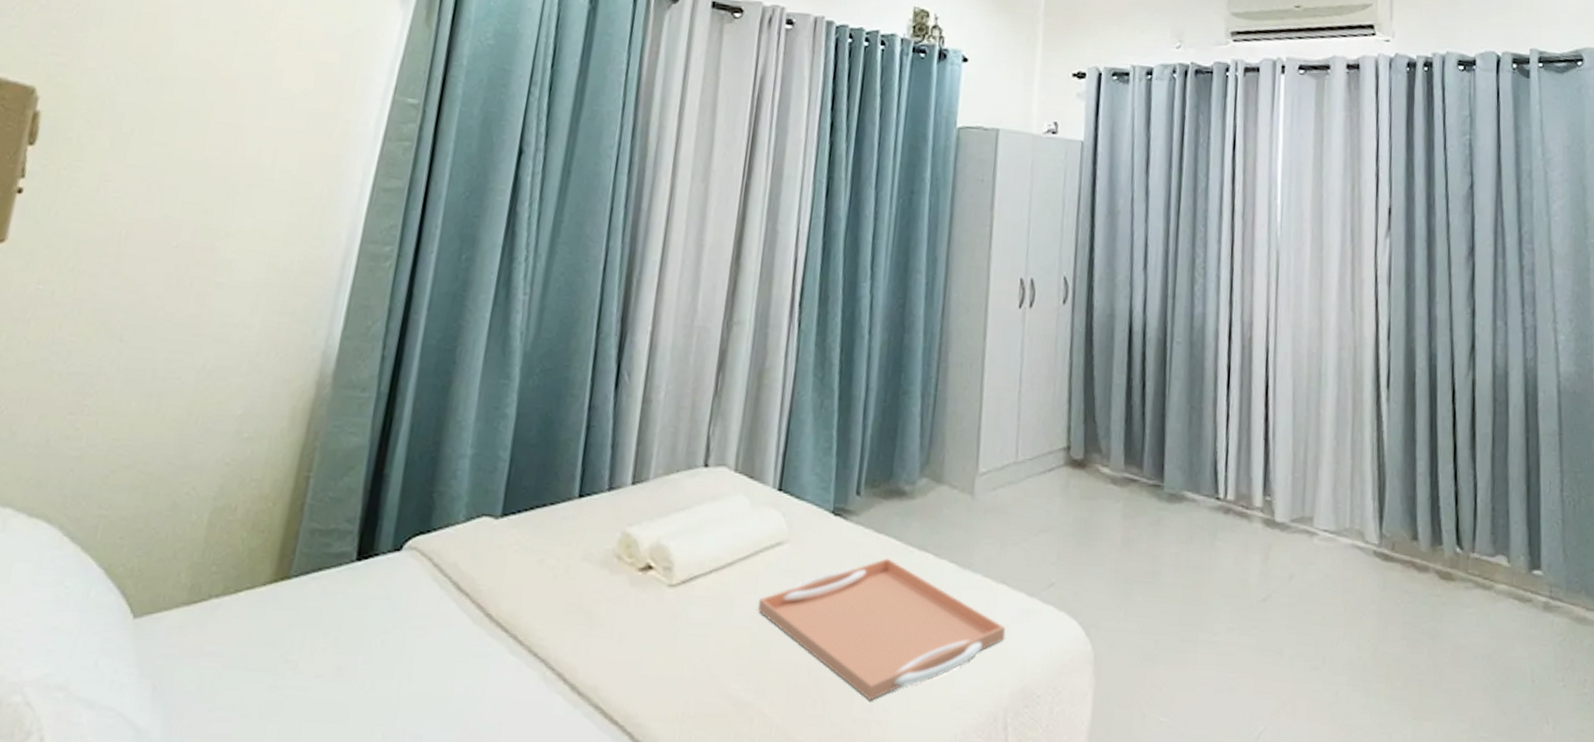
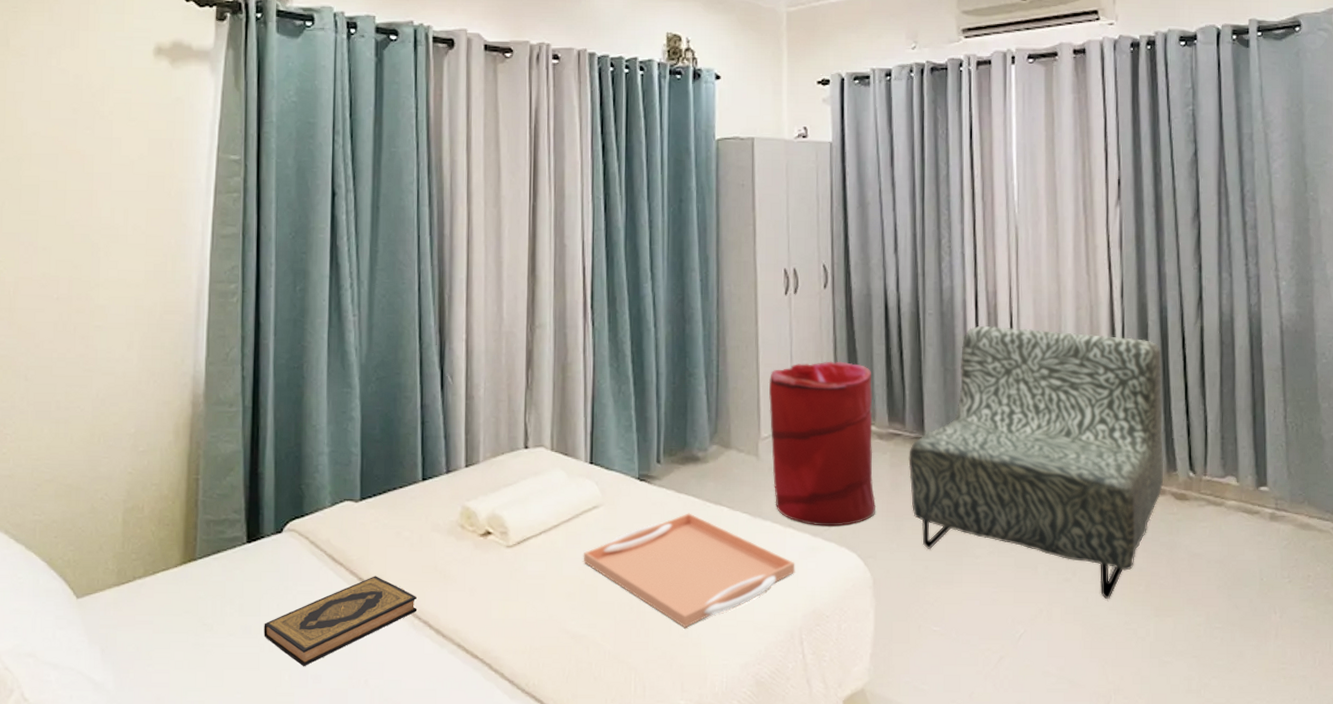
hardback book: none [358,612,553,724] -> present [264,576,418,667]
laundry hamper: none [988,388,1109,586] -> present [768,361,876,526]
armchair: none [1144,360,1429,695] -> present [909,326,1164,600]

